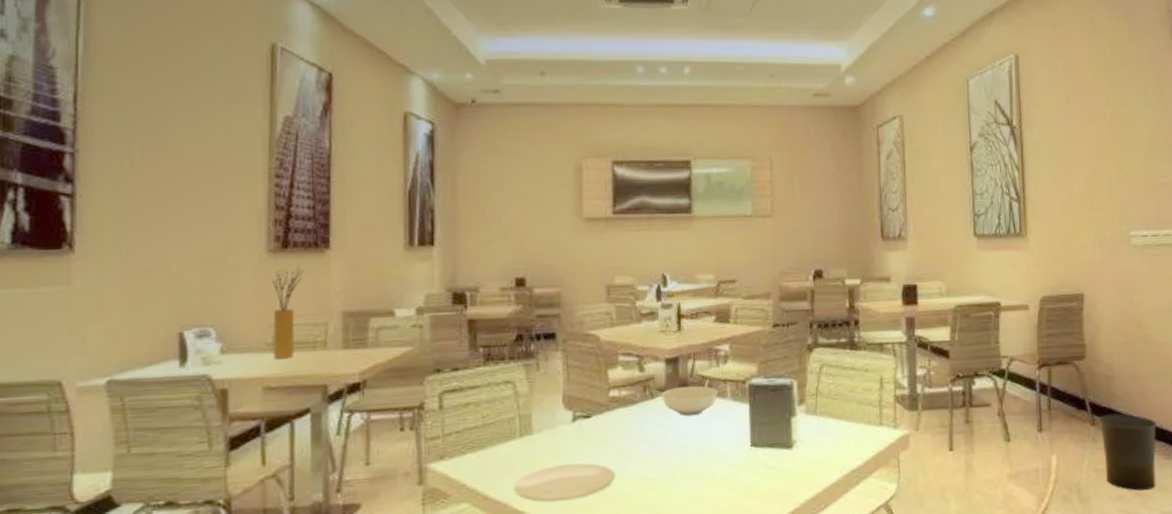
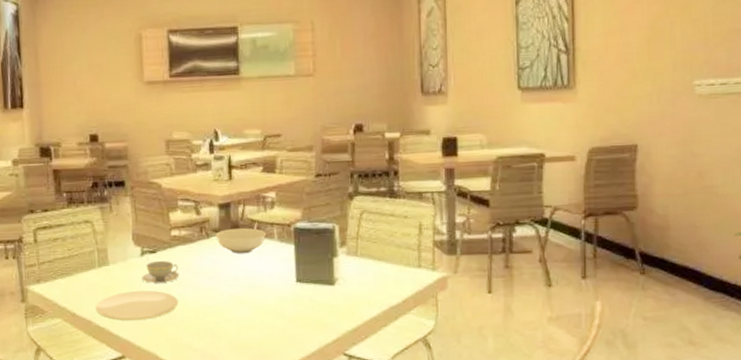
teacup: none [572,426,618,454] -> present [141,260,179,283]
waste bin: present [1099,414,1158,491] -> none [649,264,717,339]

